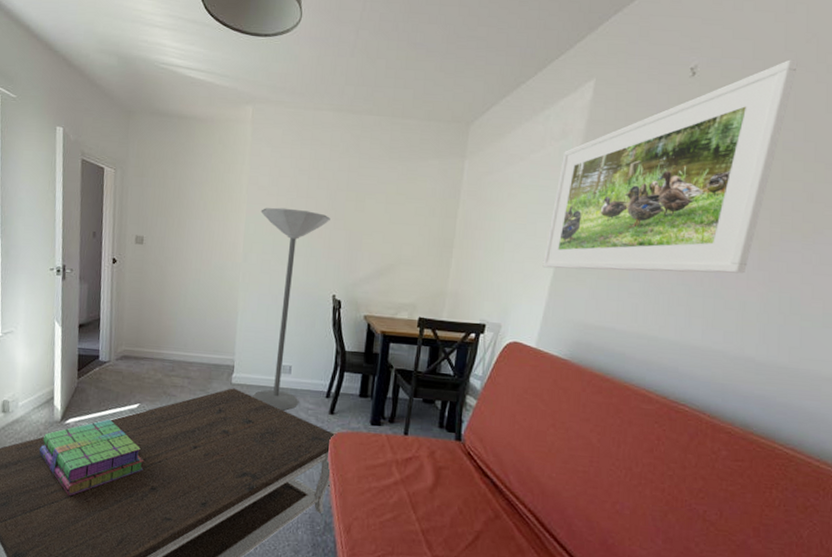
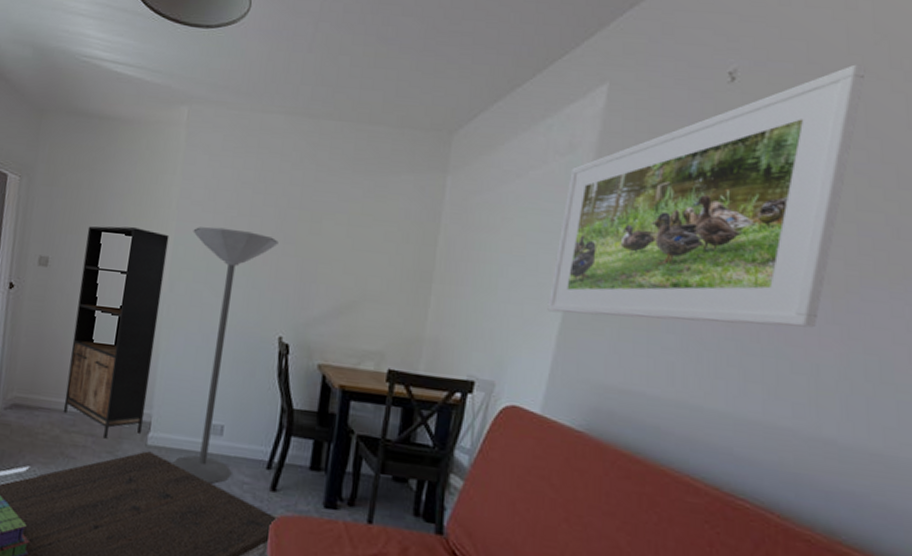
bookshelf: none [163,209,242,380] -> present [63,226,170,439]

